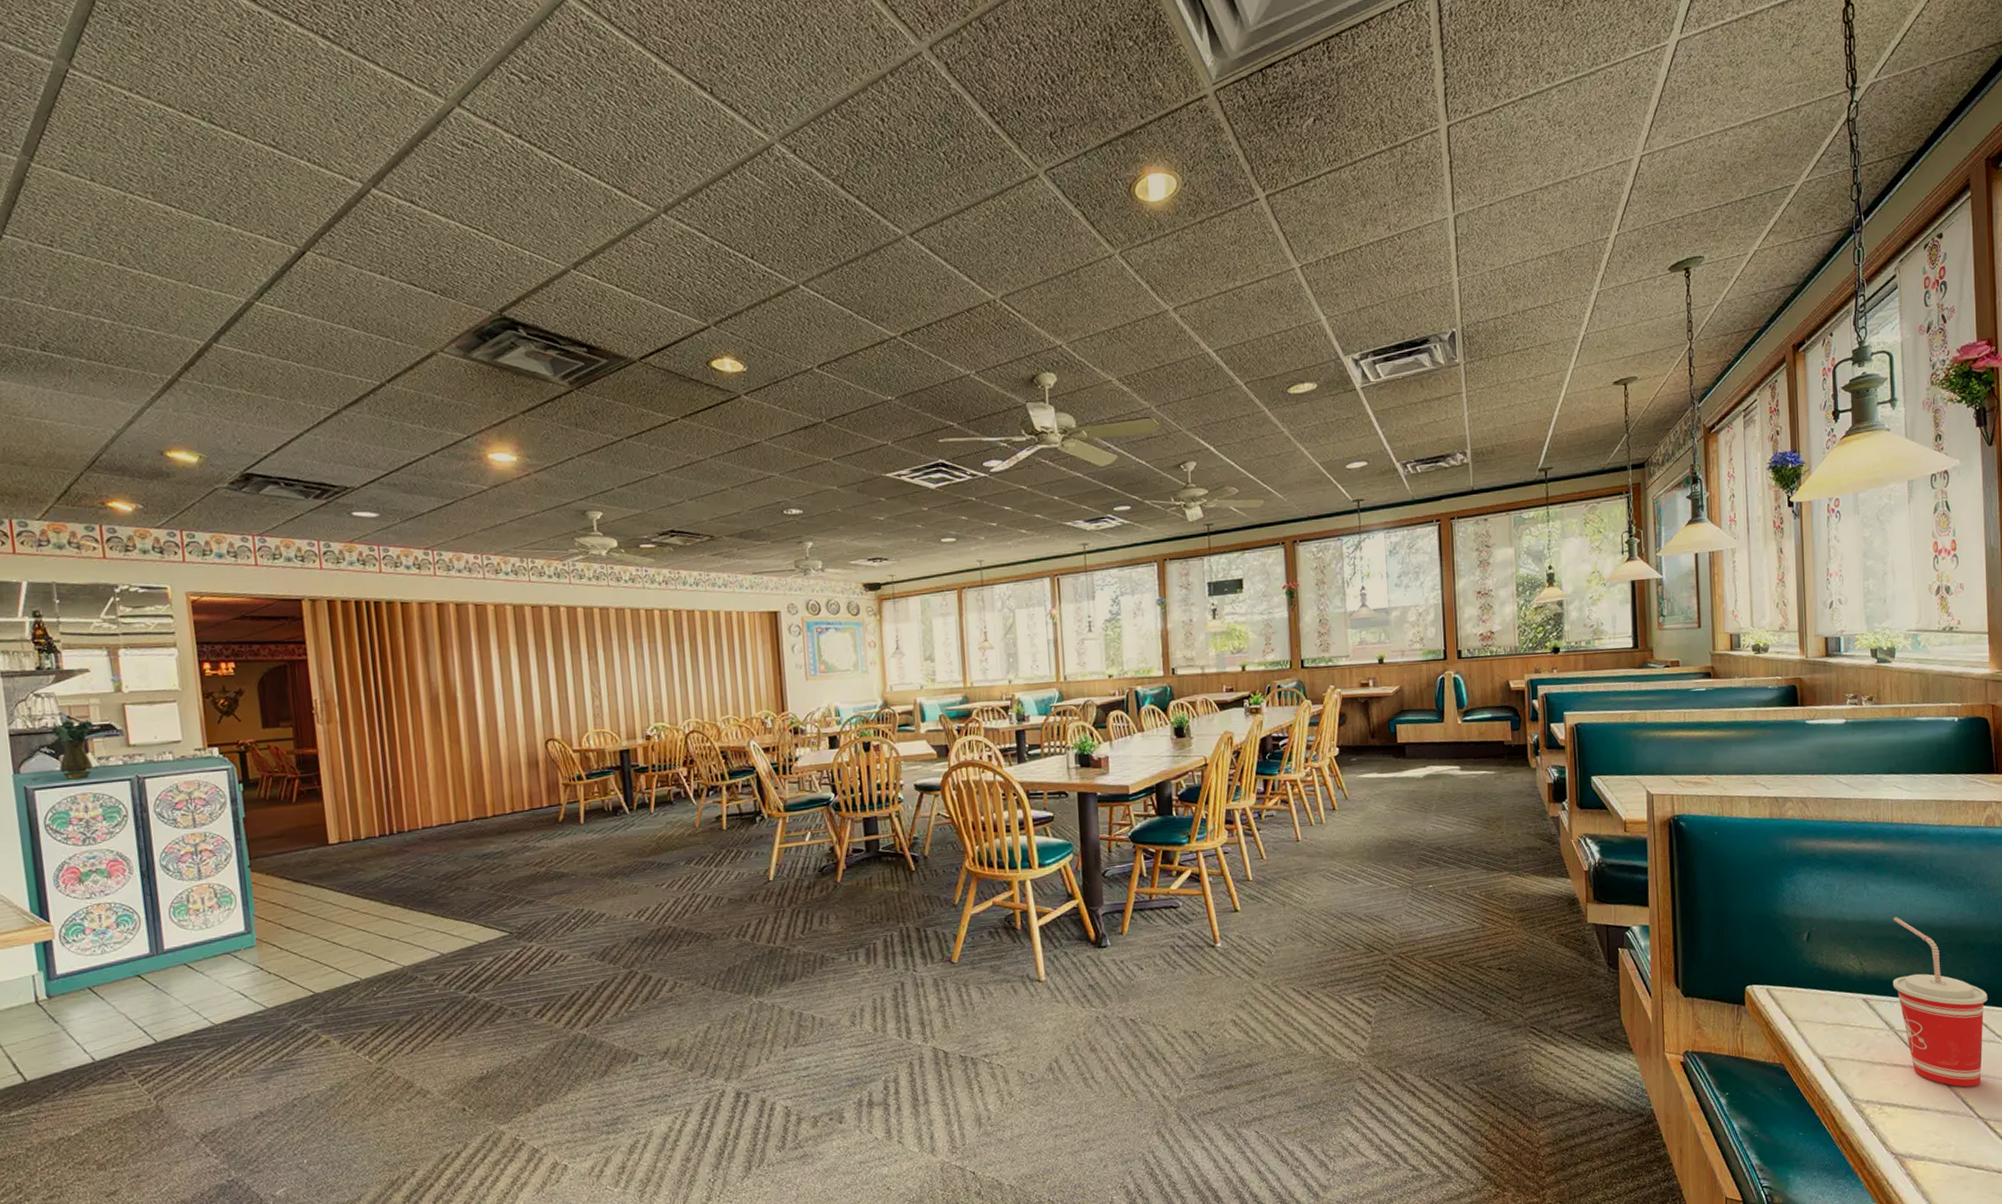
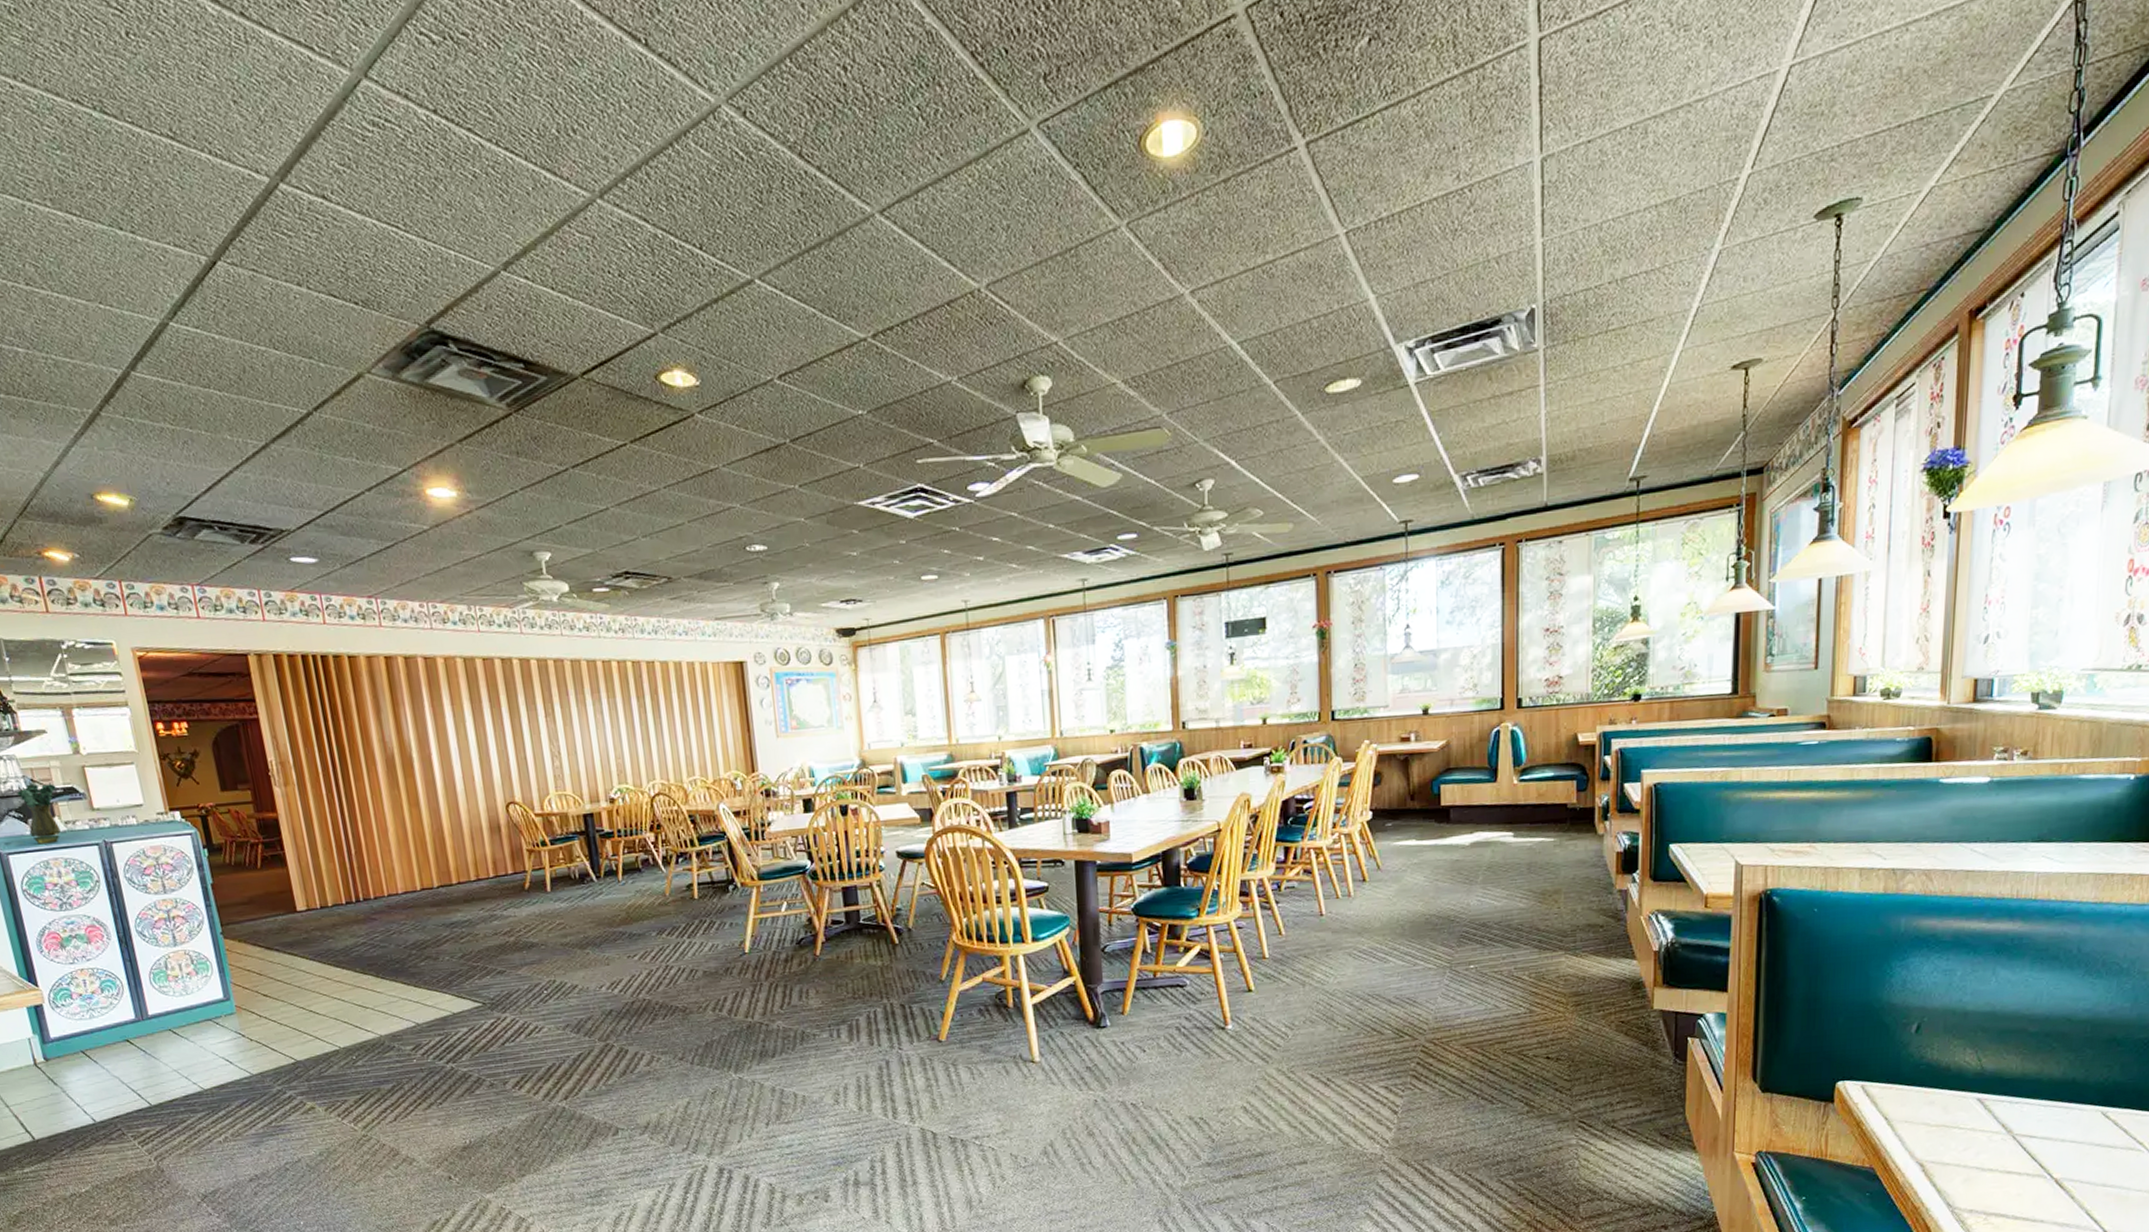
beverage cup: present [1892,917,1988,1087] -> none [2015,1008,2133,1199]

